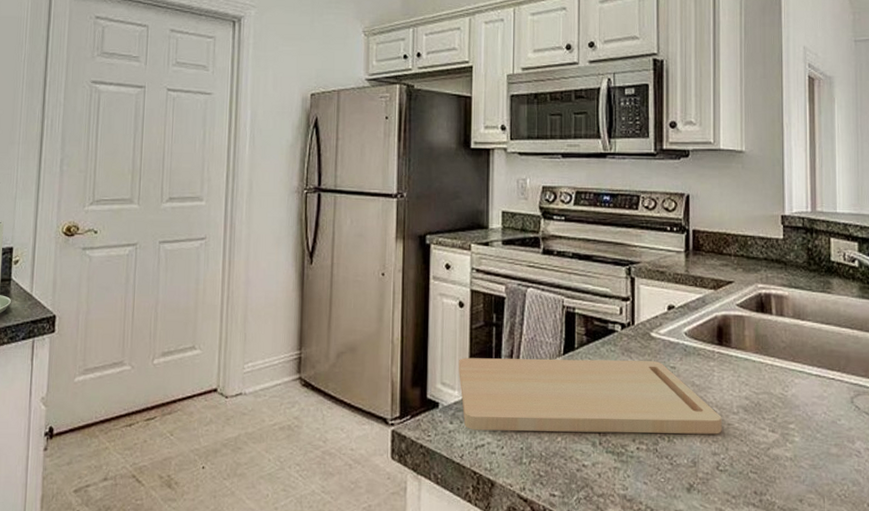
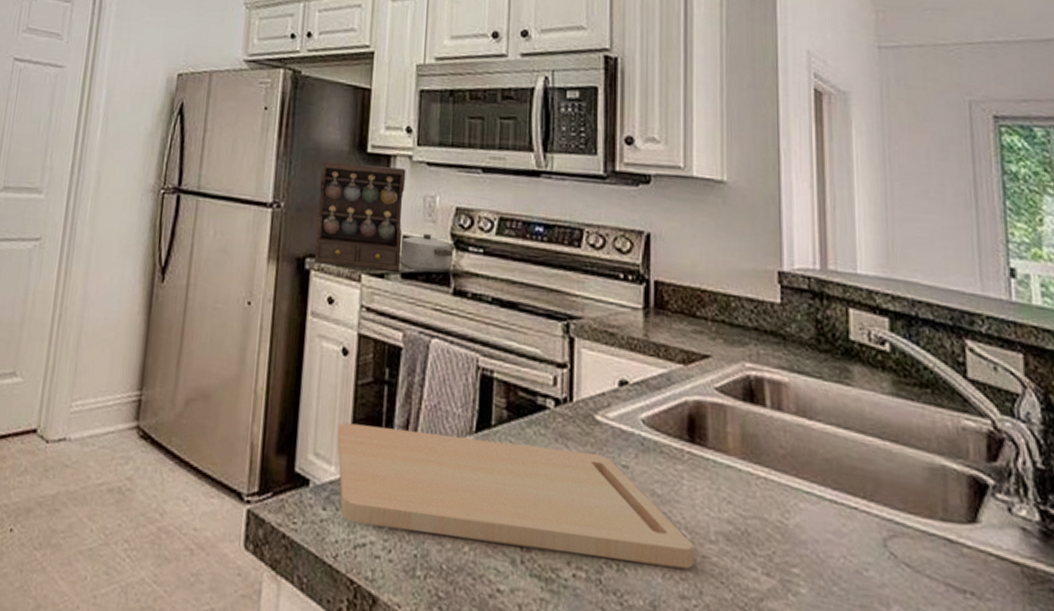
spice rack: none [433,157,502,240] -> present [314,161,406,272]
cooking pot: none [501,208,541,238] -> present [401,233,453,273]

